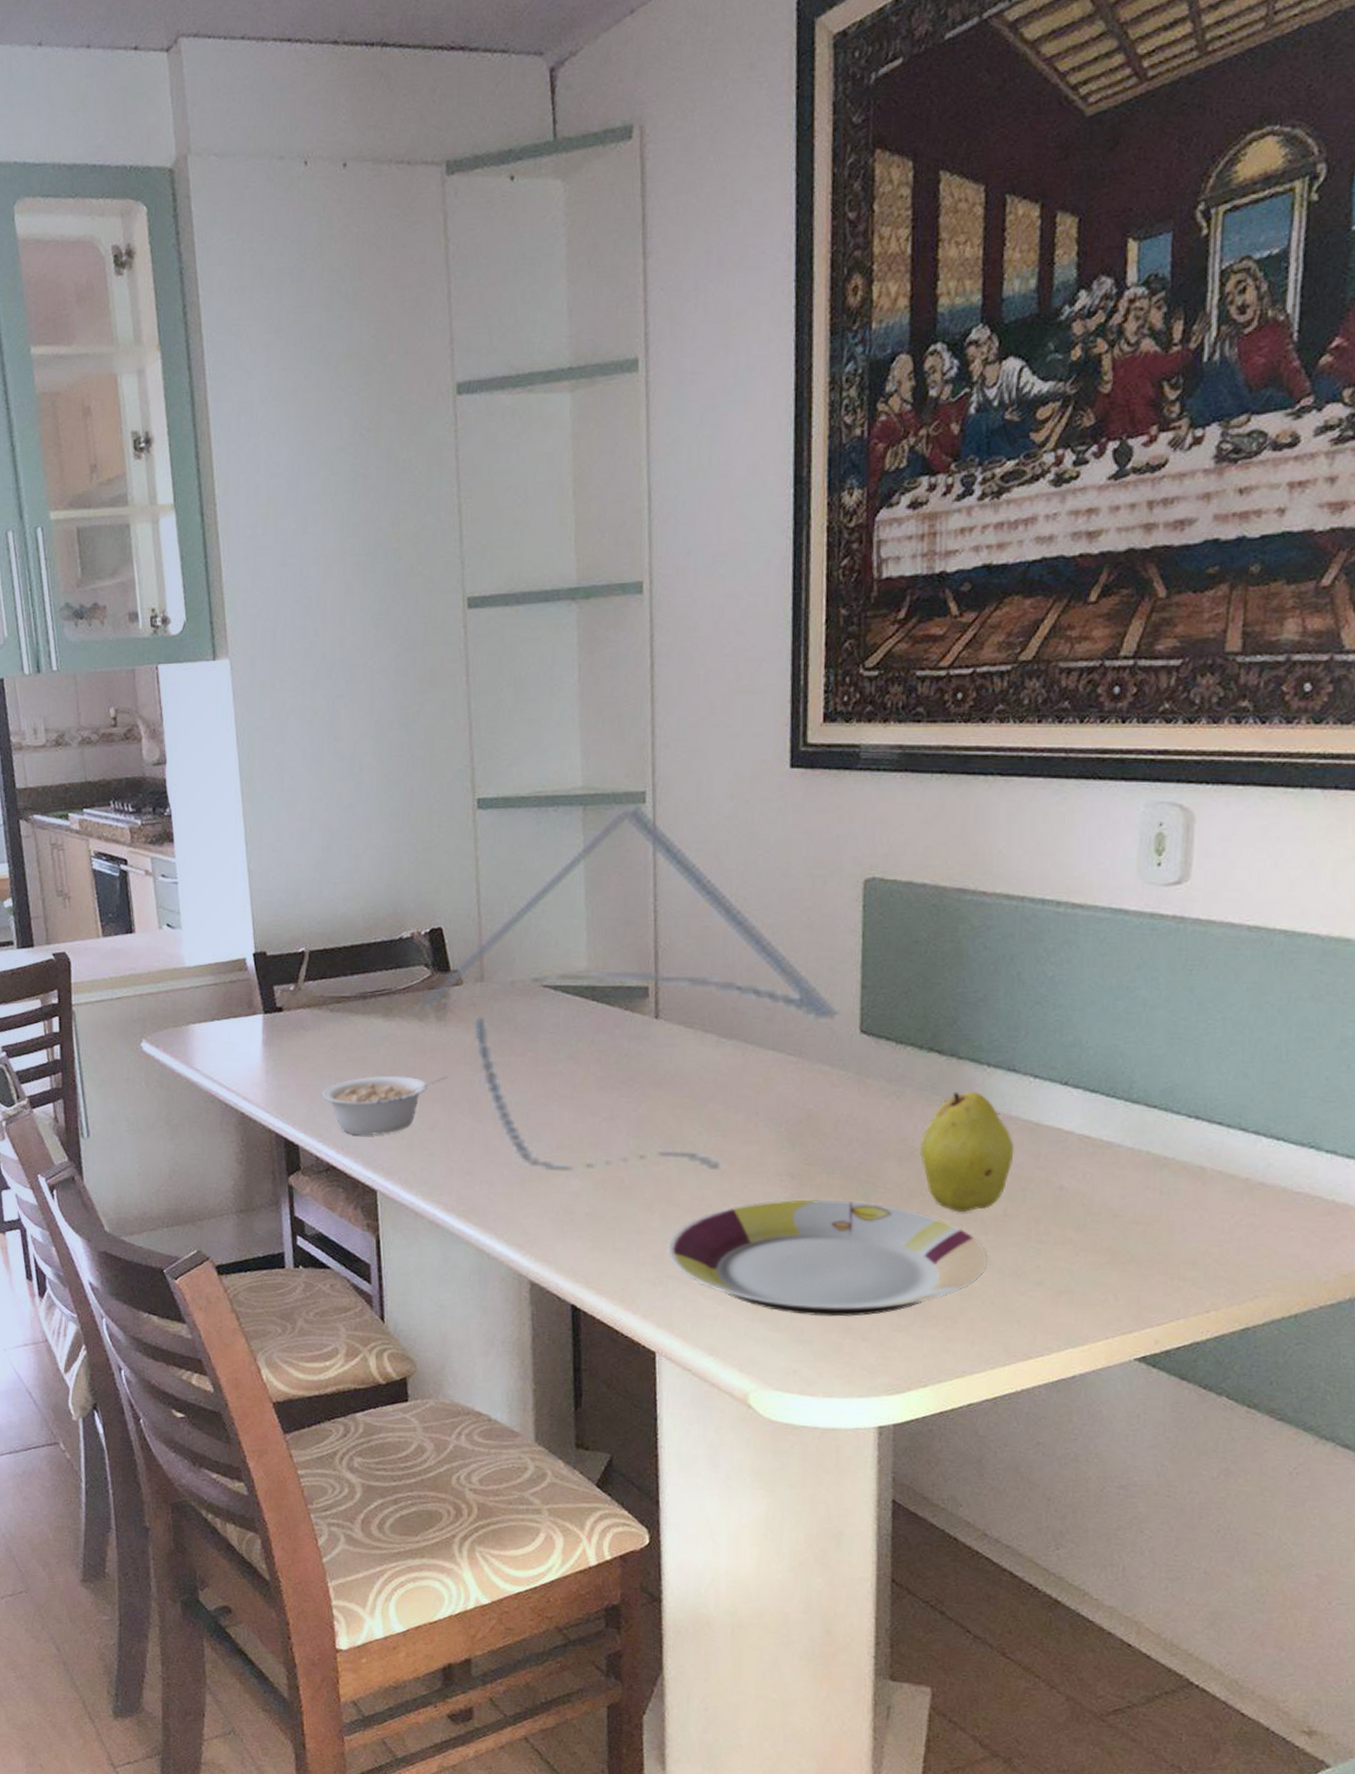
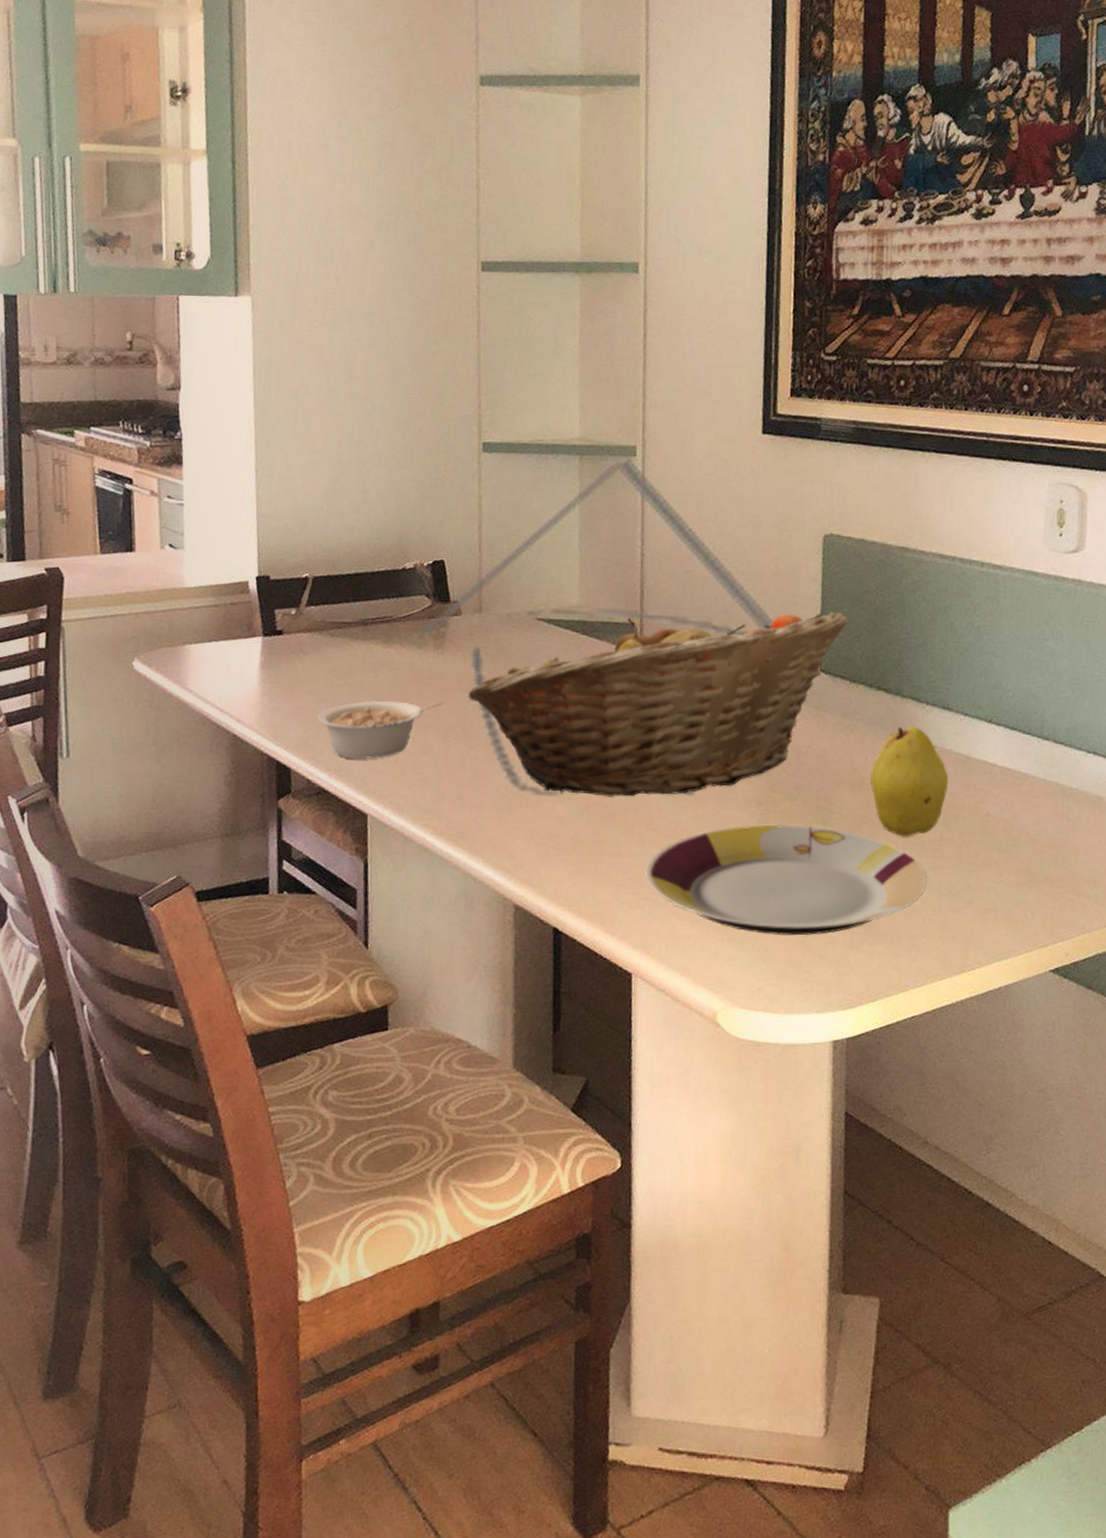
fruit basket: none [473,965,894,1171] -> present [468,611,849,797]

